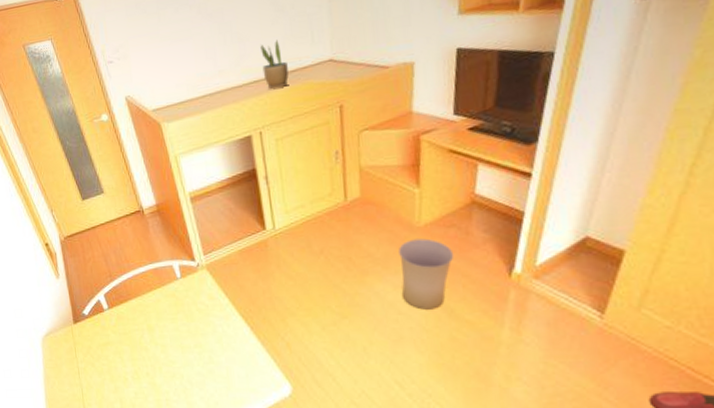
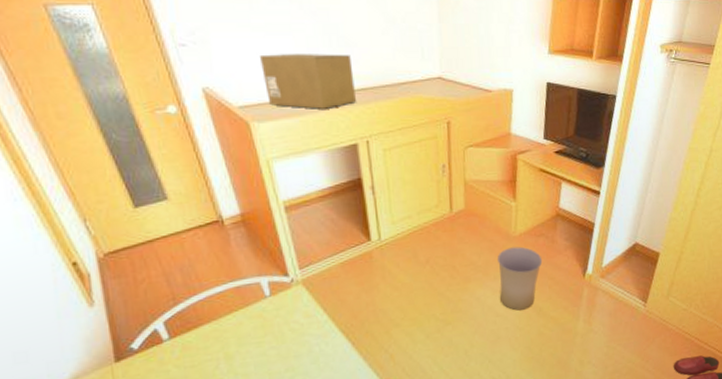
box: none [166,50,249,107] -> present [259,54,356,109]
potted plant: present [260,40,289,90] -> none [369,50,398,100]

